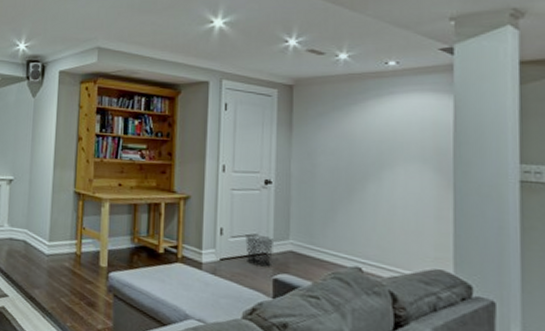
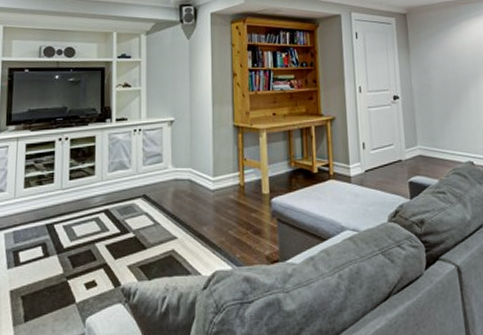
waste bin: present [245,233,273,267] -> none [383,144,406,172]

